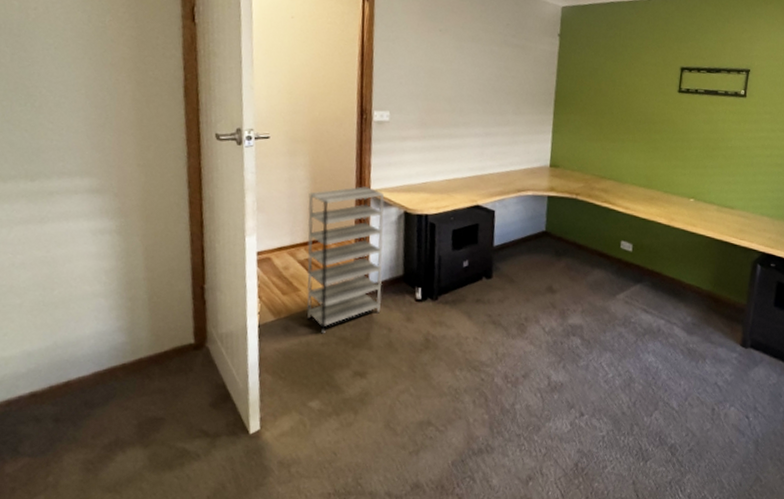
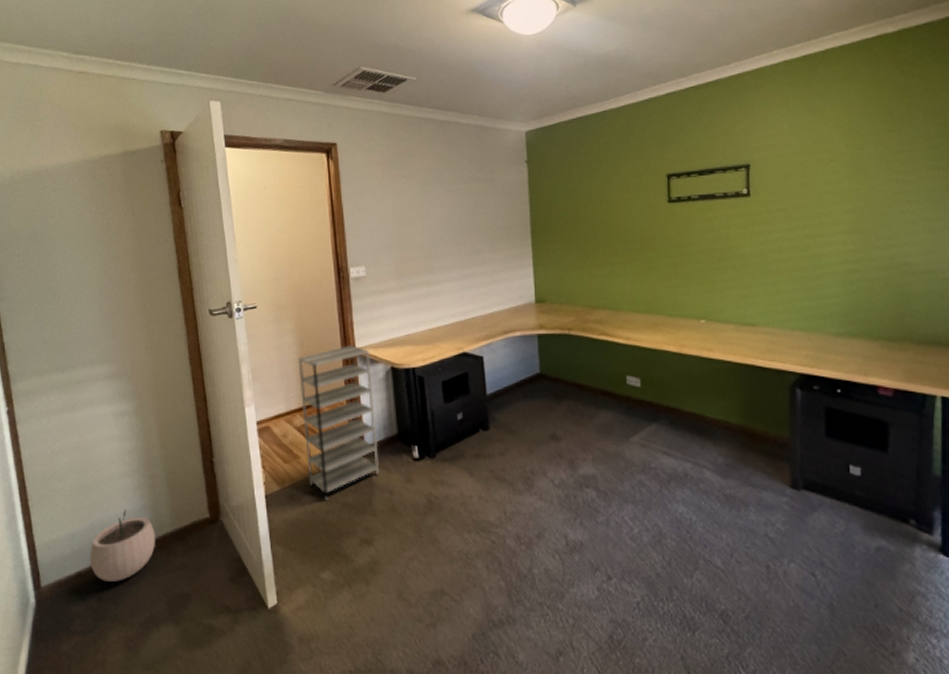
plant pot: none [48,330,130,403] -> present [90,509,155,581]

